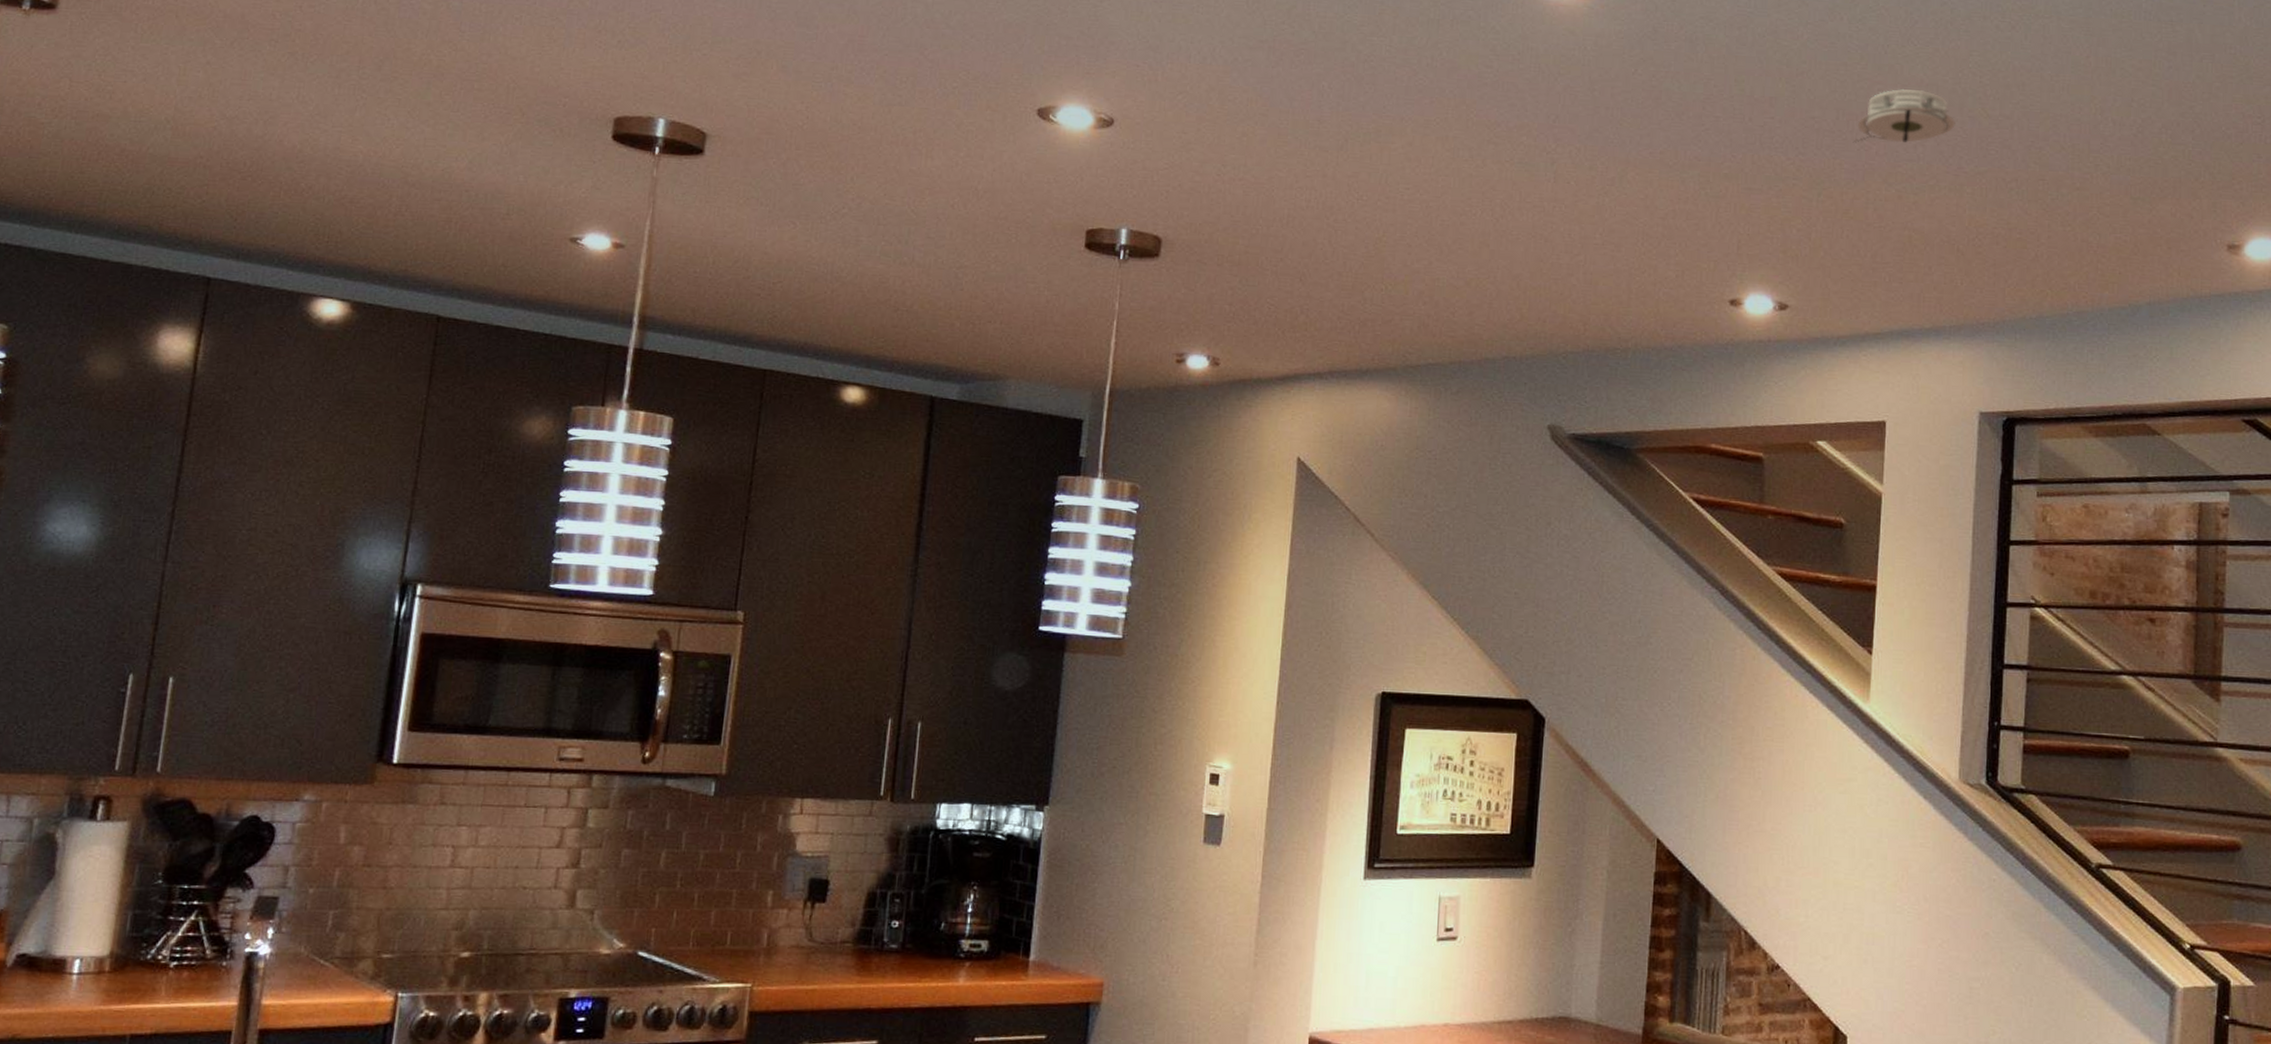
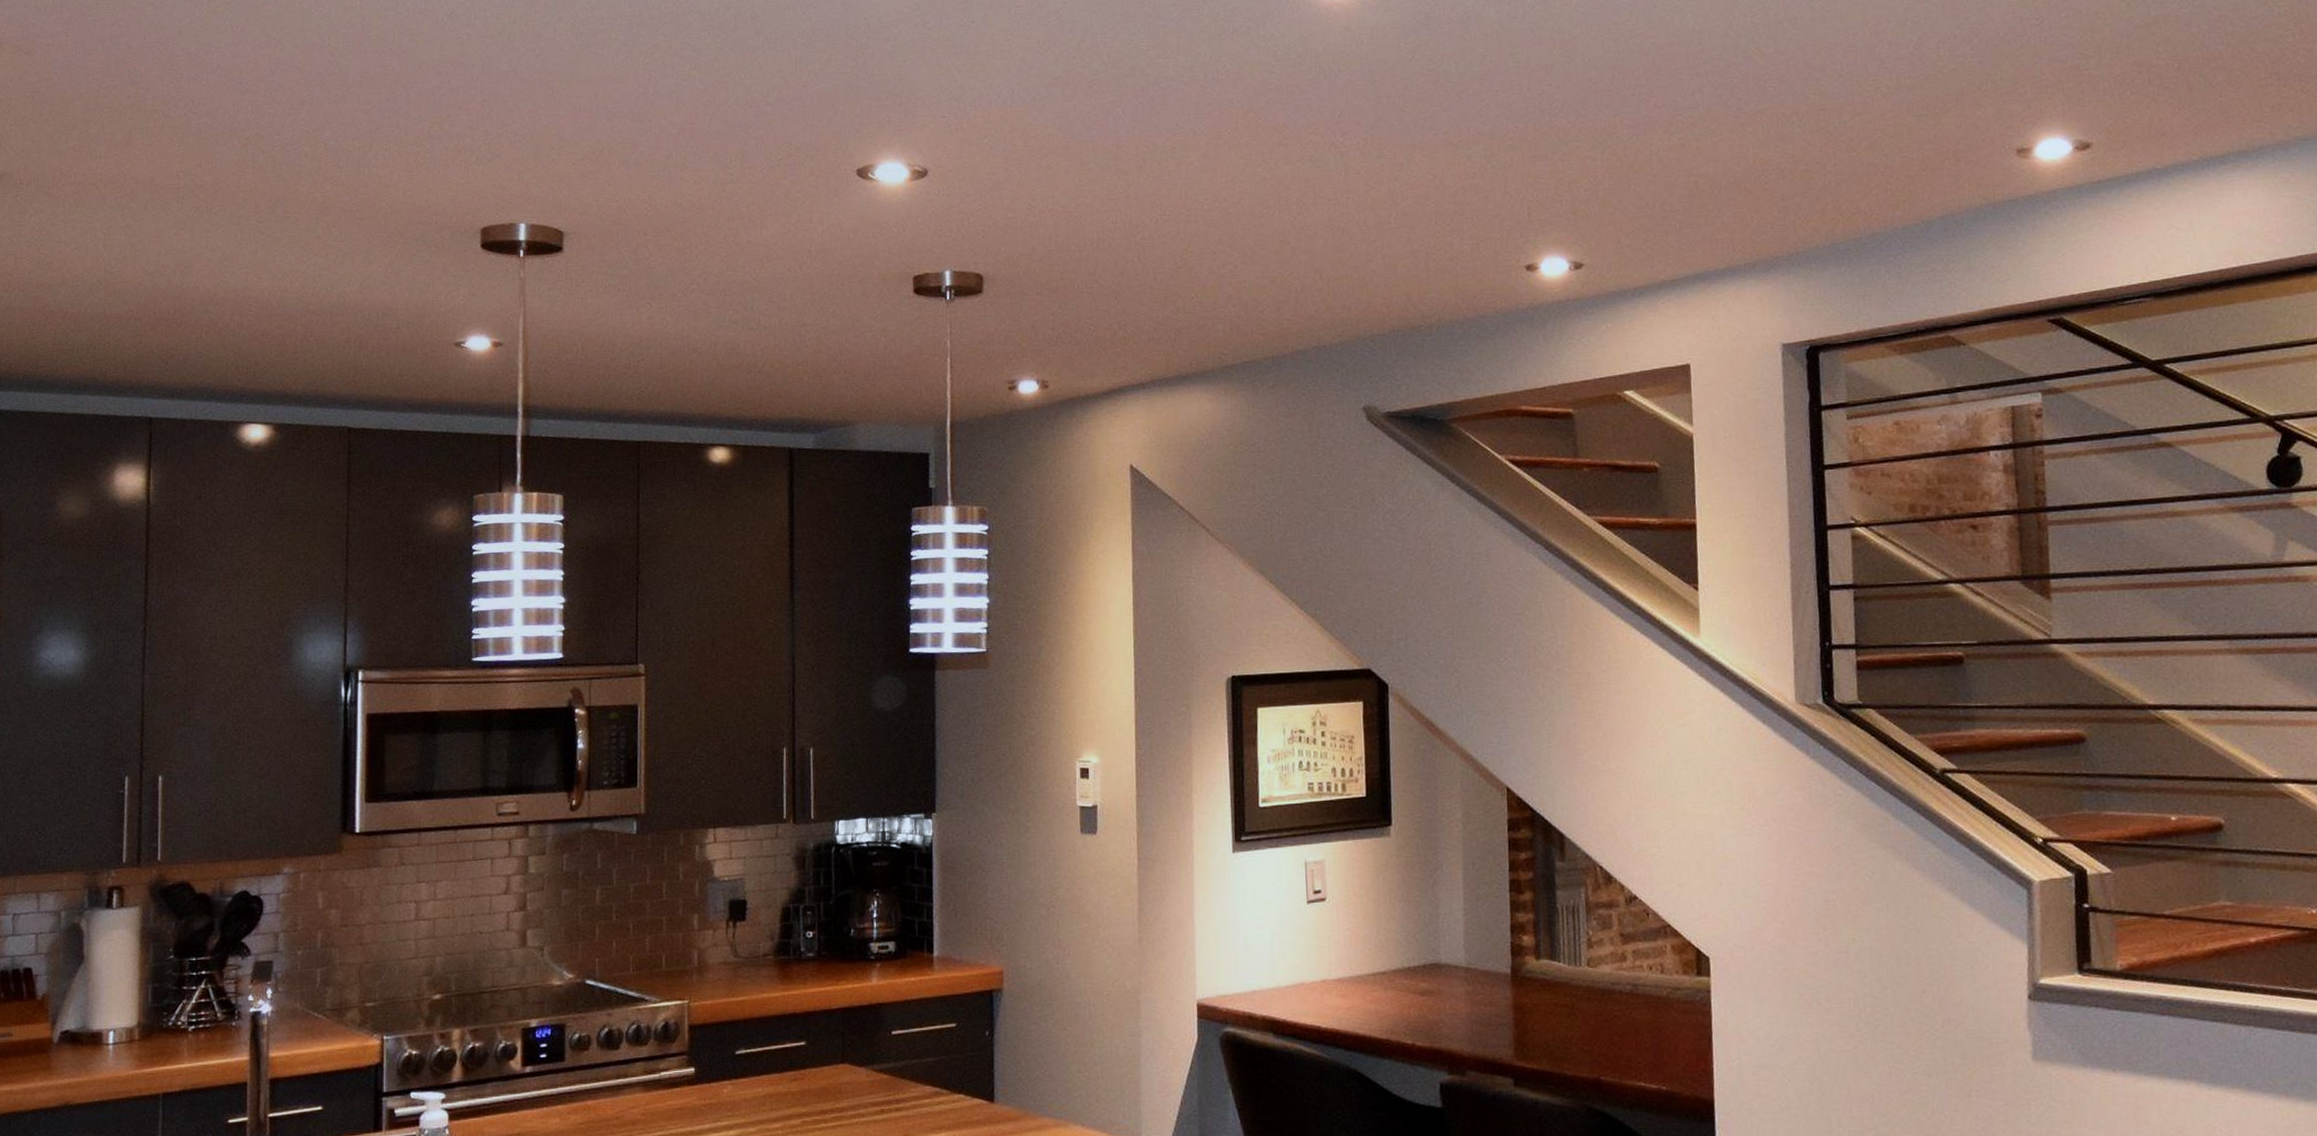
smoke detector: present [1853,89,1955,143] -> none [1631,38,1731,99]

